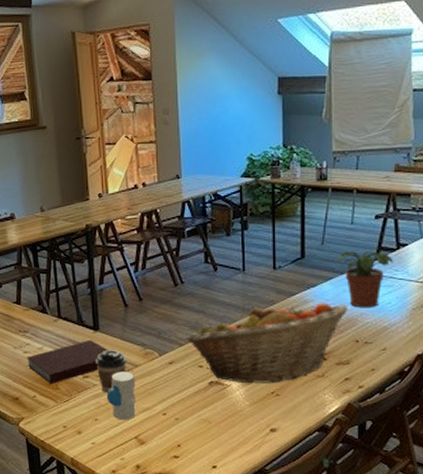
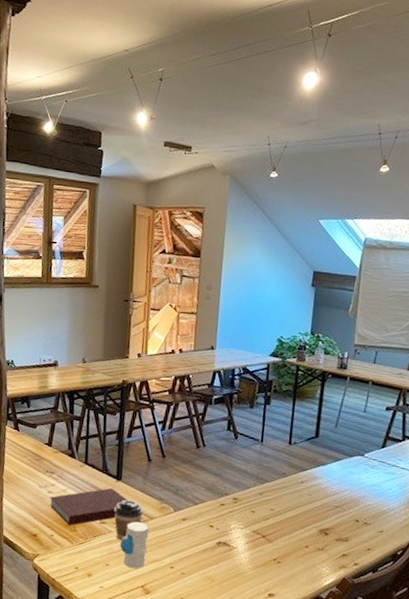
fruit basket: present [186,302,349,383] -> none [200,475,353,551]
potted plant: present [334,251,393,308] -> none [344,436,398,492]

